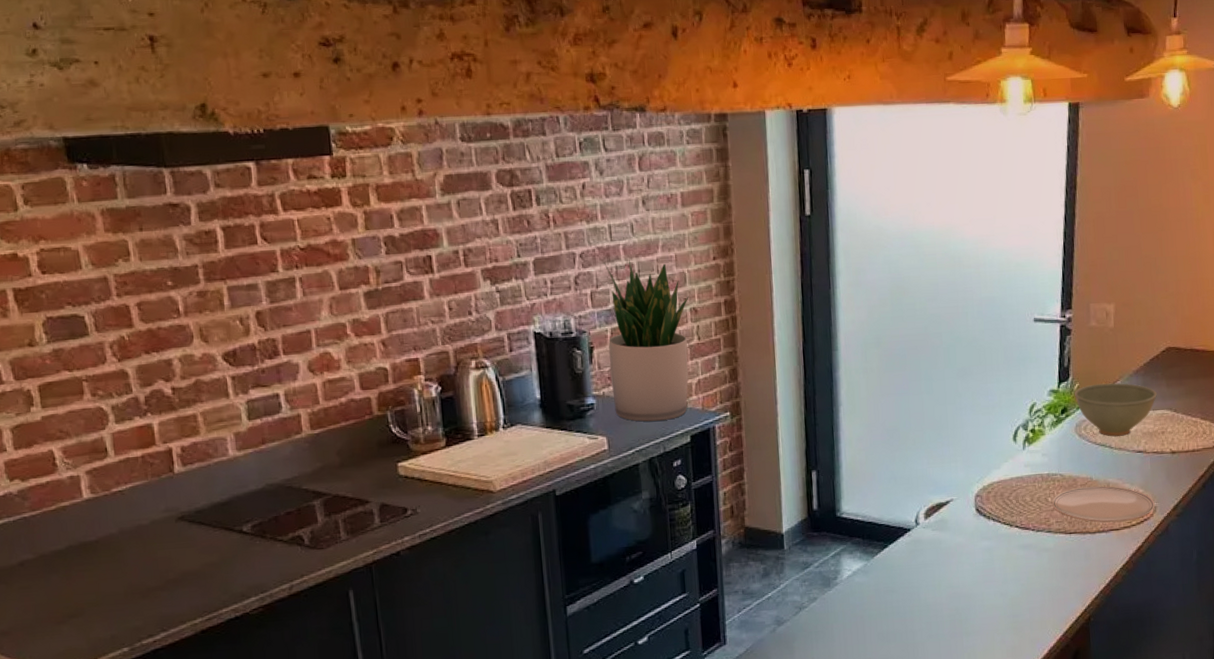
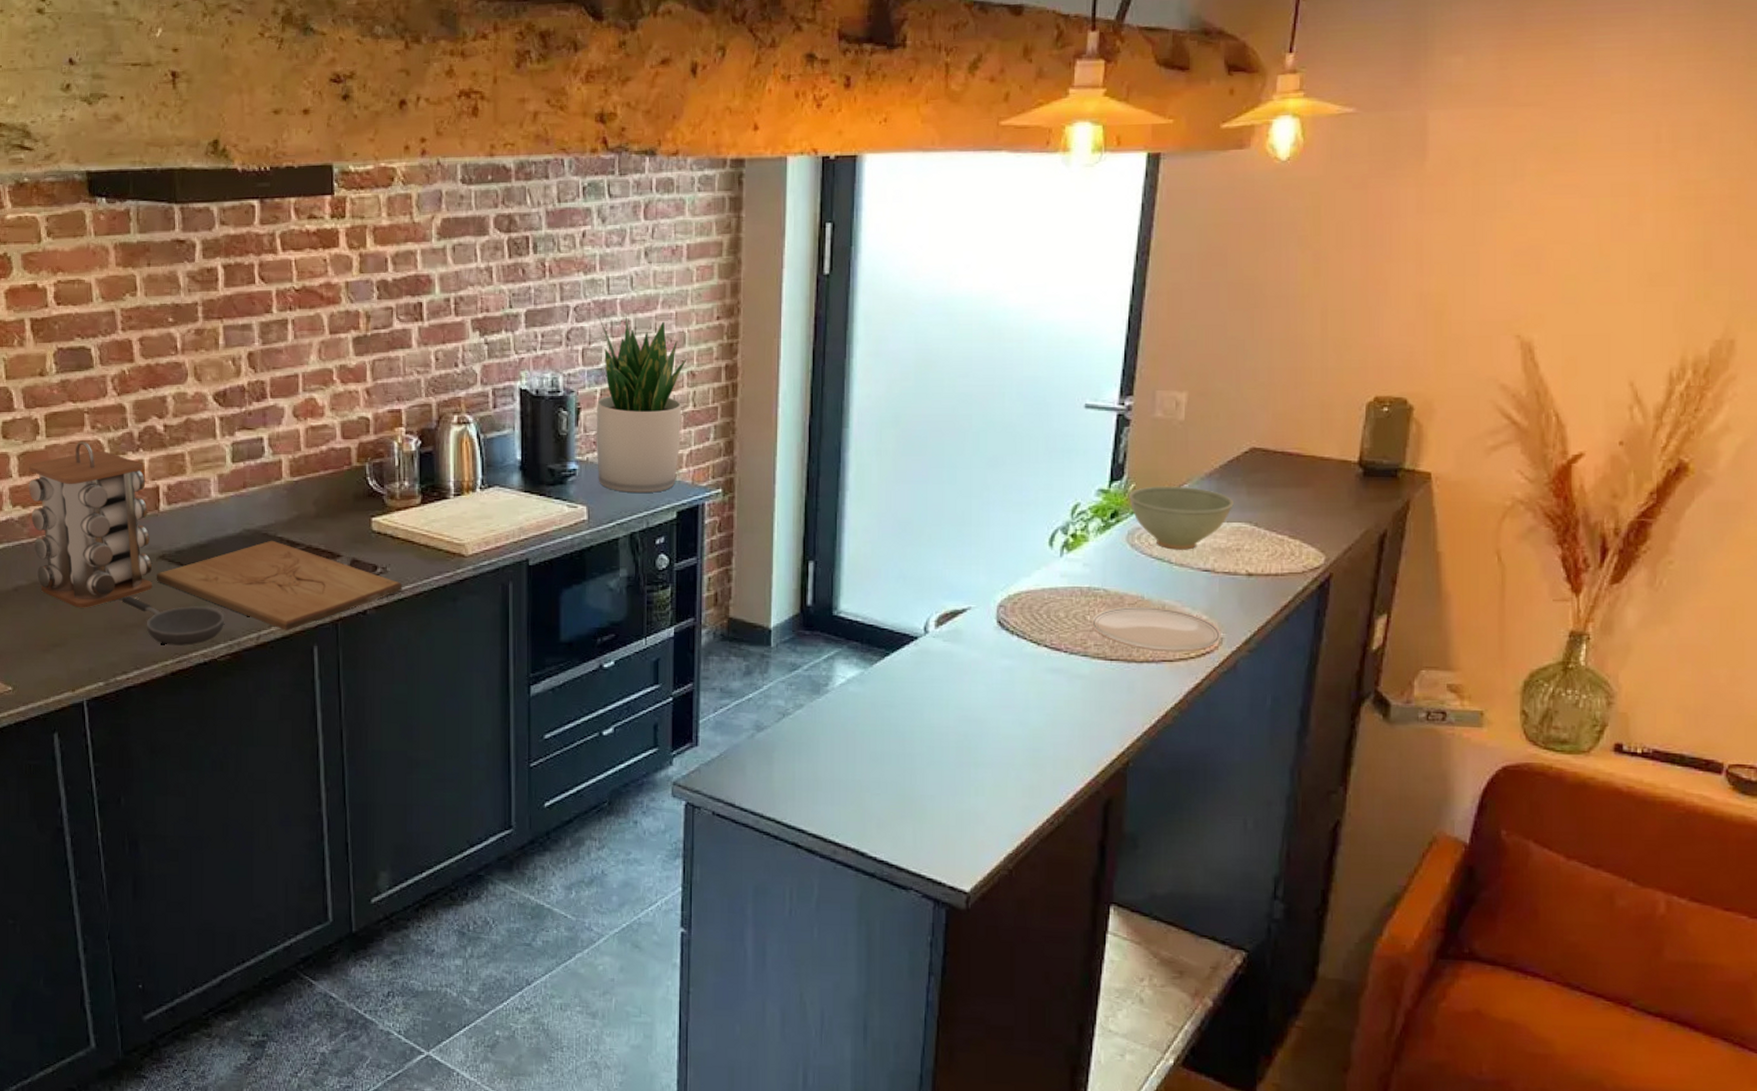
spice rack: none [24,409,174,577] -> present [28,440,153,608]
frying pan: none [141,560,254,604] -> present [122,596,224,646]
cutting board: none [176,492,434,578] -> present [156,540,402,631]

